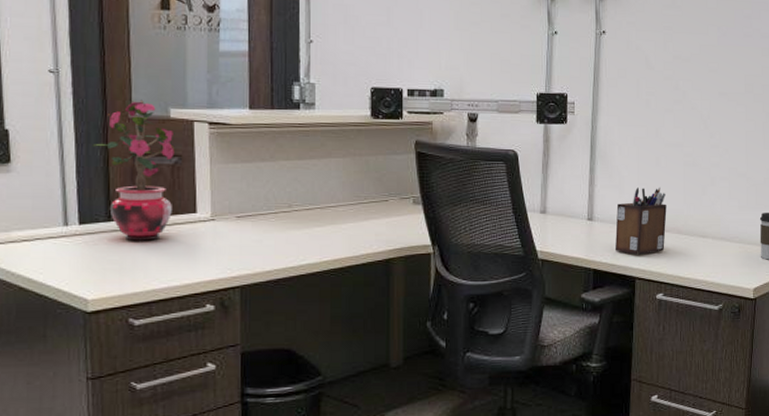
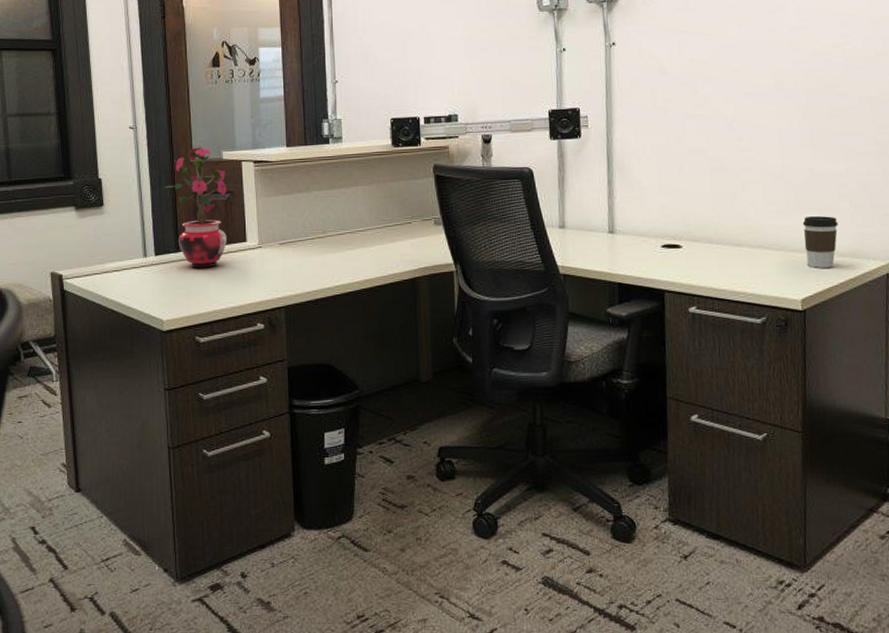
desk organizer: present [614,187,667,255] -> none [639,195,695,267]

